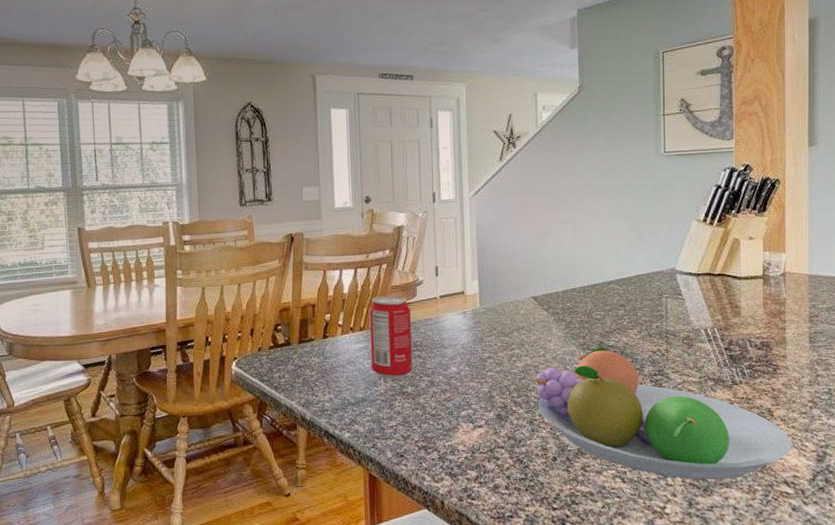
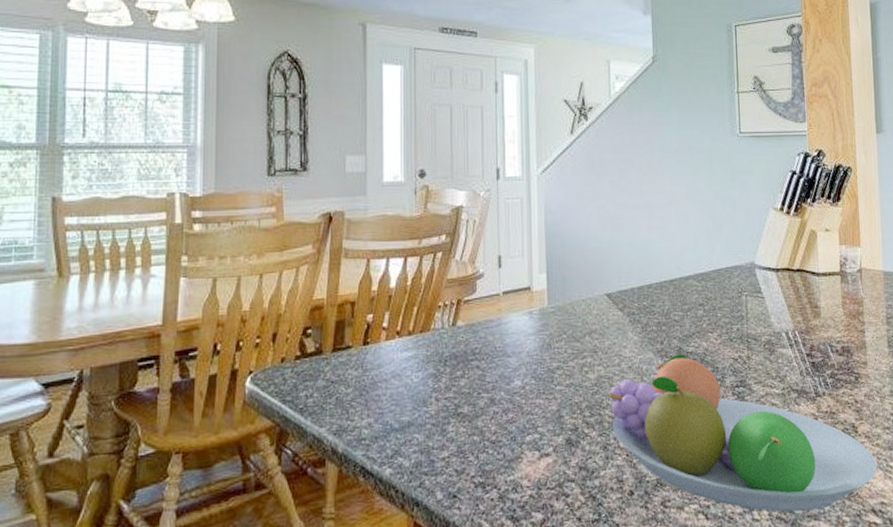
beverage can: present [369,295,412,380] -> none [420,290,469,397]

